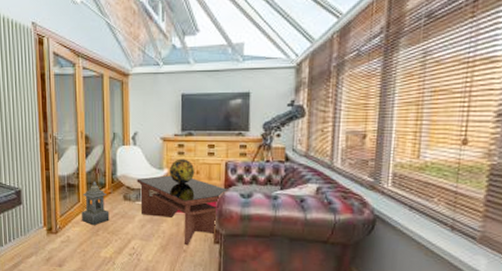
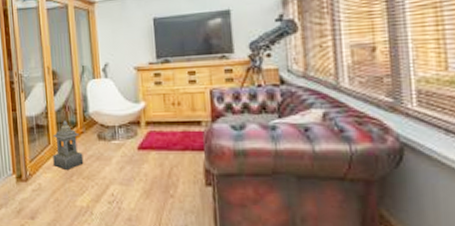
coffee table: present [137,175,229,245] -> none [111,109,217,188]
decorative globe: present [169,159,195,185] -> none [146,89,176,119]

